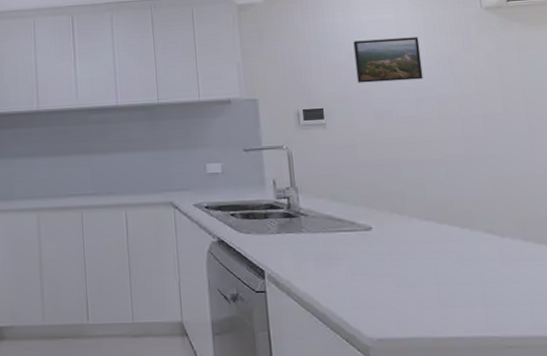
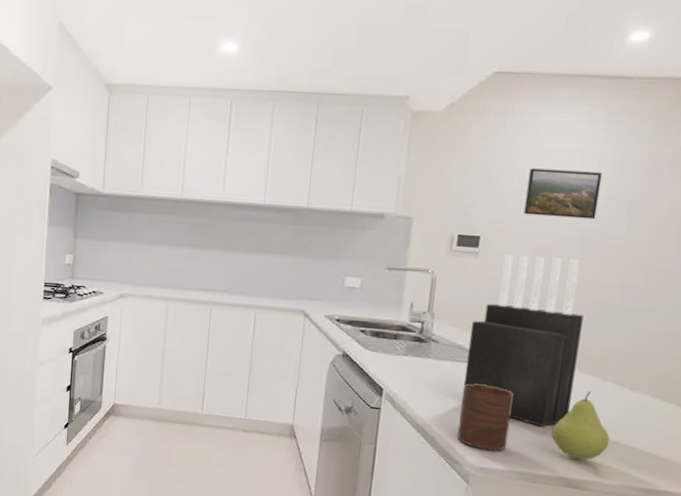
knife block: none [334,117,449,287] -> present [463,254,584,427]
cup: none [342,251,399,320] -> present [457,383,514,451]
fruit: none [437,243,497,315] -> present [551,391,610,460]

